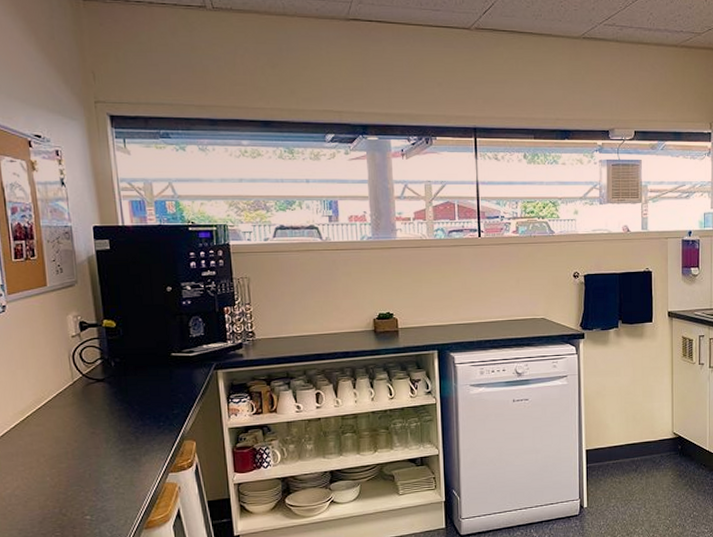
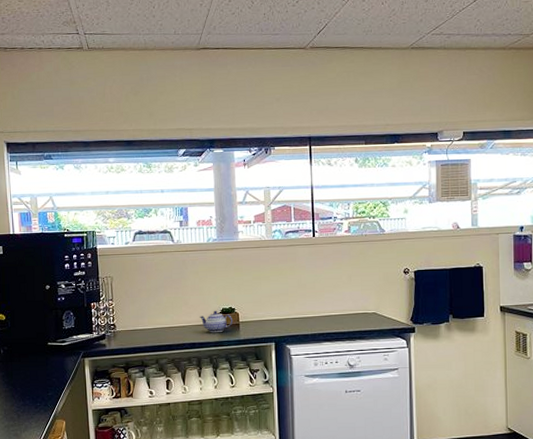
teapot: none [353,316,392,341] -> present [199,311,233,333]

